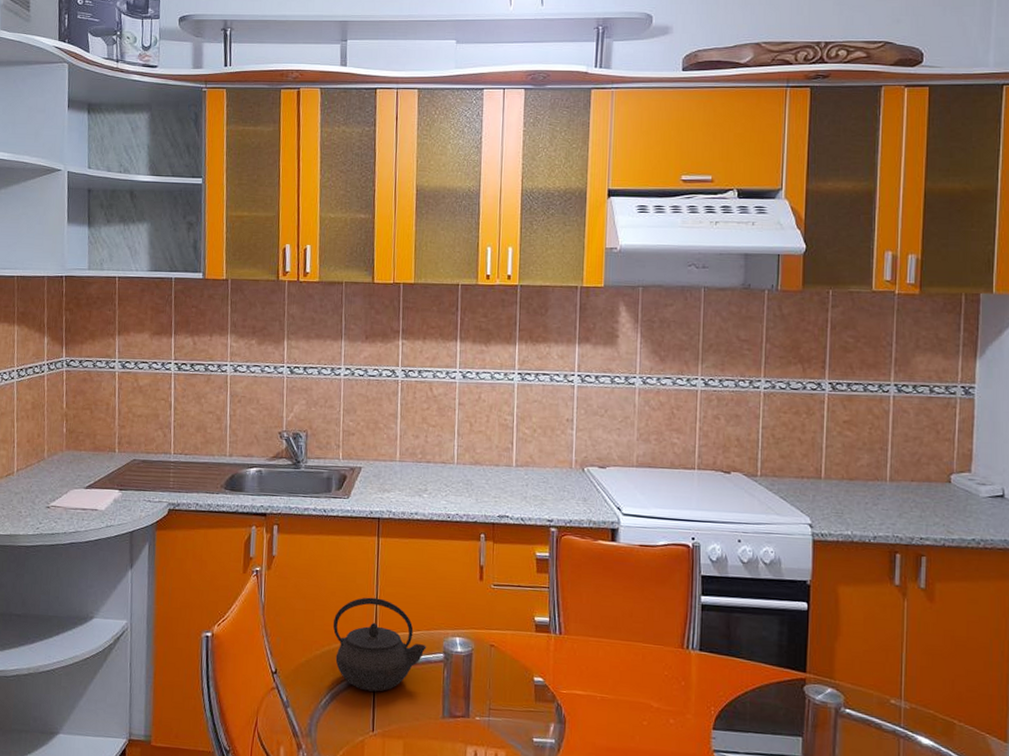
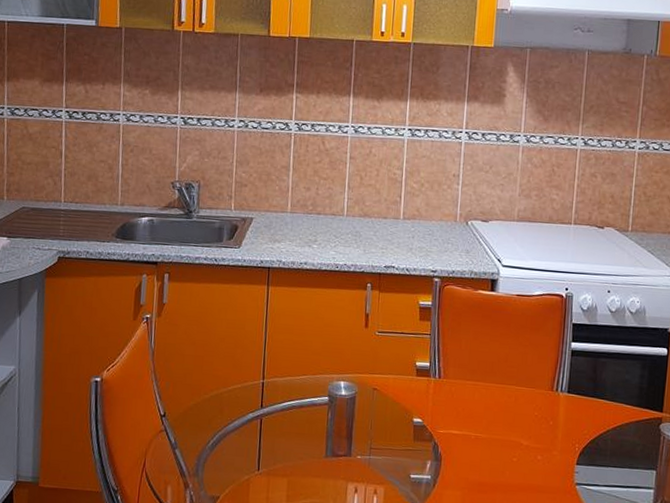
kettle: present [332,597,427,692] -> none [221,343,312,433]

